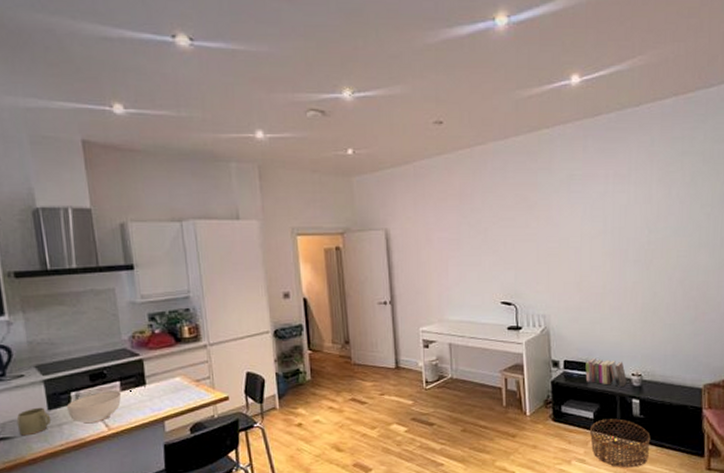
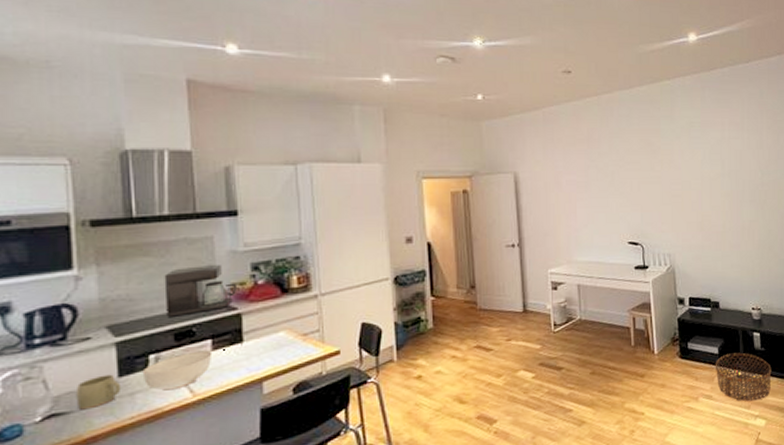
coffee maker: none [77,315,137,360] -> present [164,265,236,317]
books: present [585,357,627,387] -> none [709,293,748,321]

